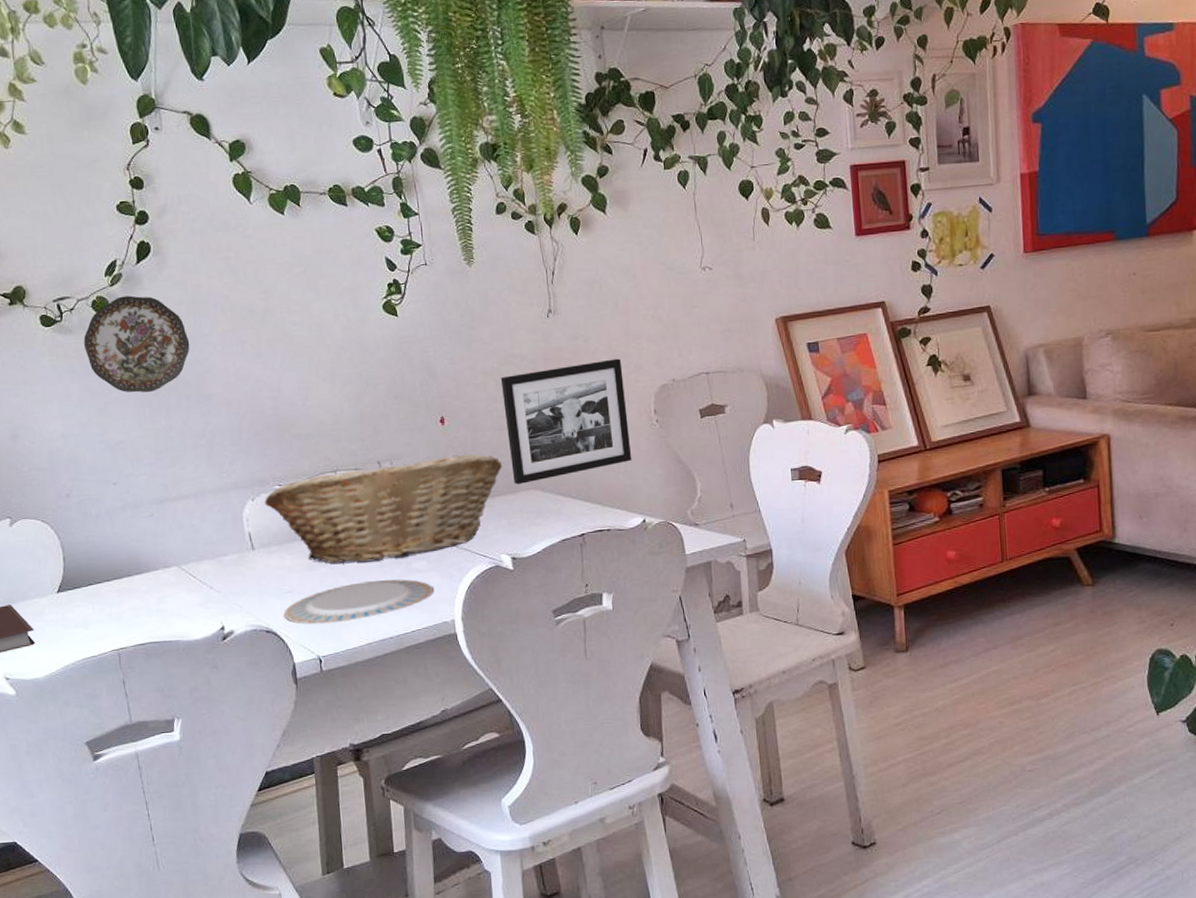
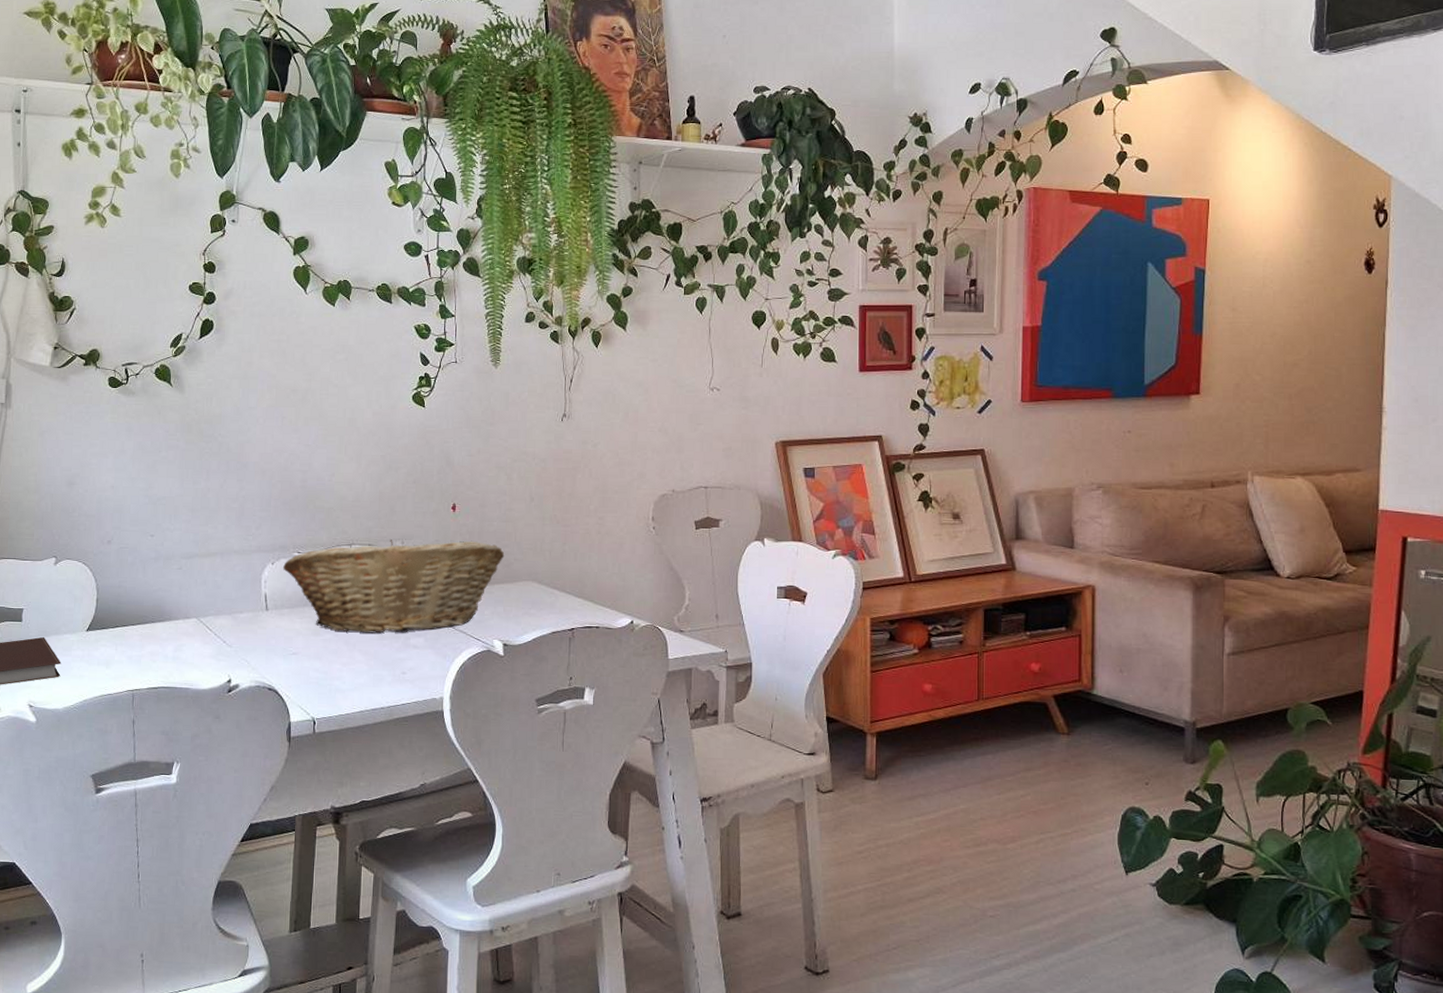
decorative plate: present [83,295,190,393] -> none [143,366,236,456]
plate: present [283,579,435,625] -> none [286,652,428,688]
picture frame: present [500,358,632,484] -> none [512,465,627,575]

